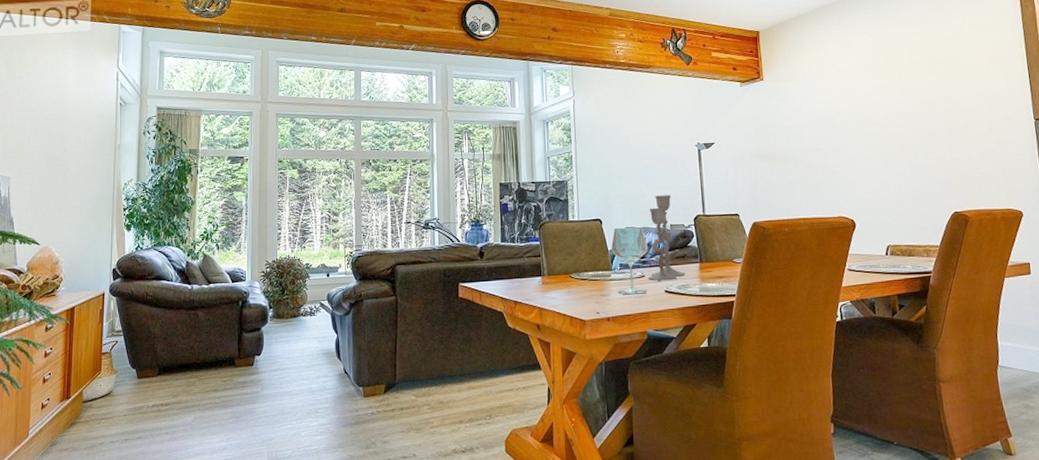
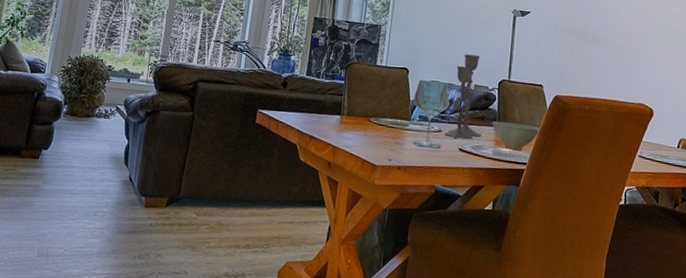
bowl: none [693,256,742,283] -> present [492,121,539,150]

